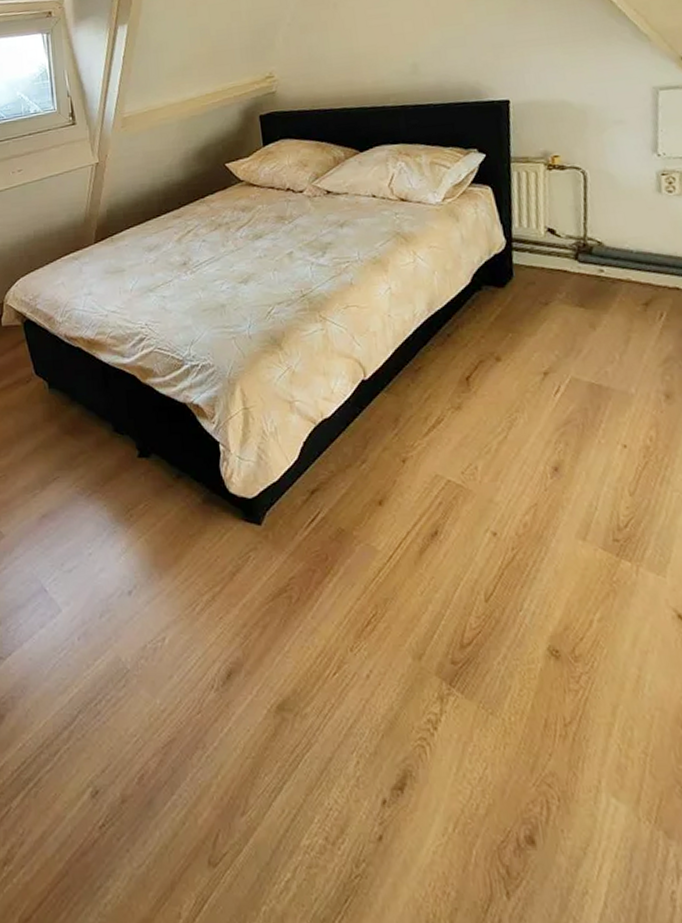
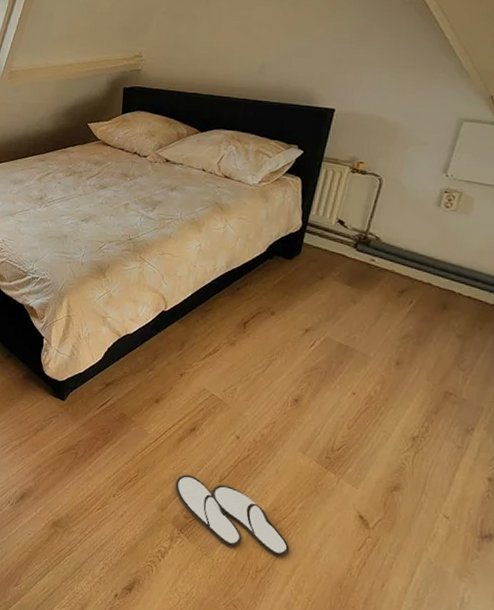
slippers: none [428,600,602,699] -> present [175,474,290,558]

